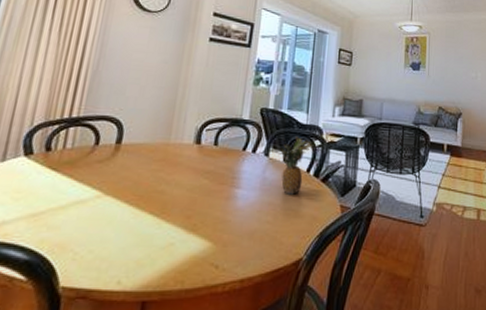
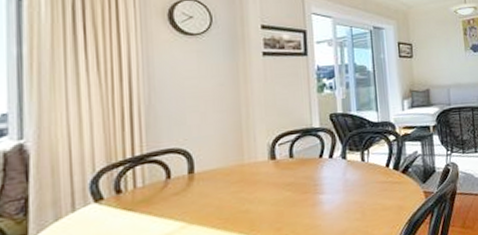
fruit: present [280,137,311,195] -> none [356,135,386,191]

